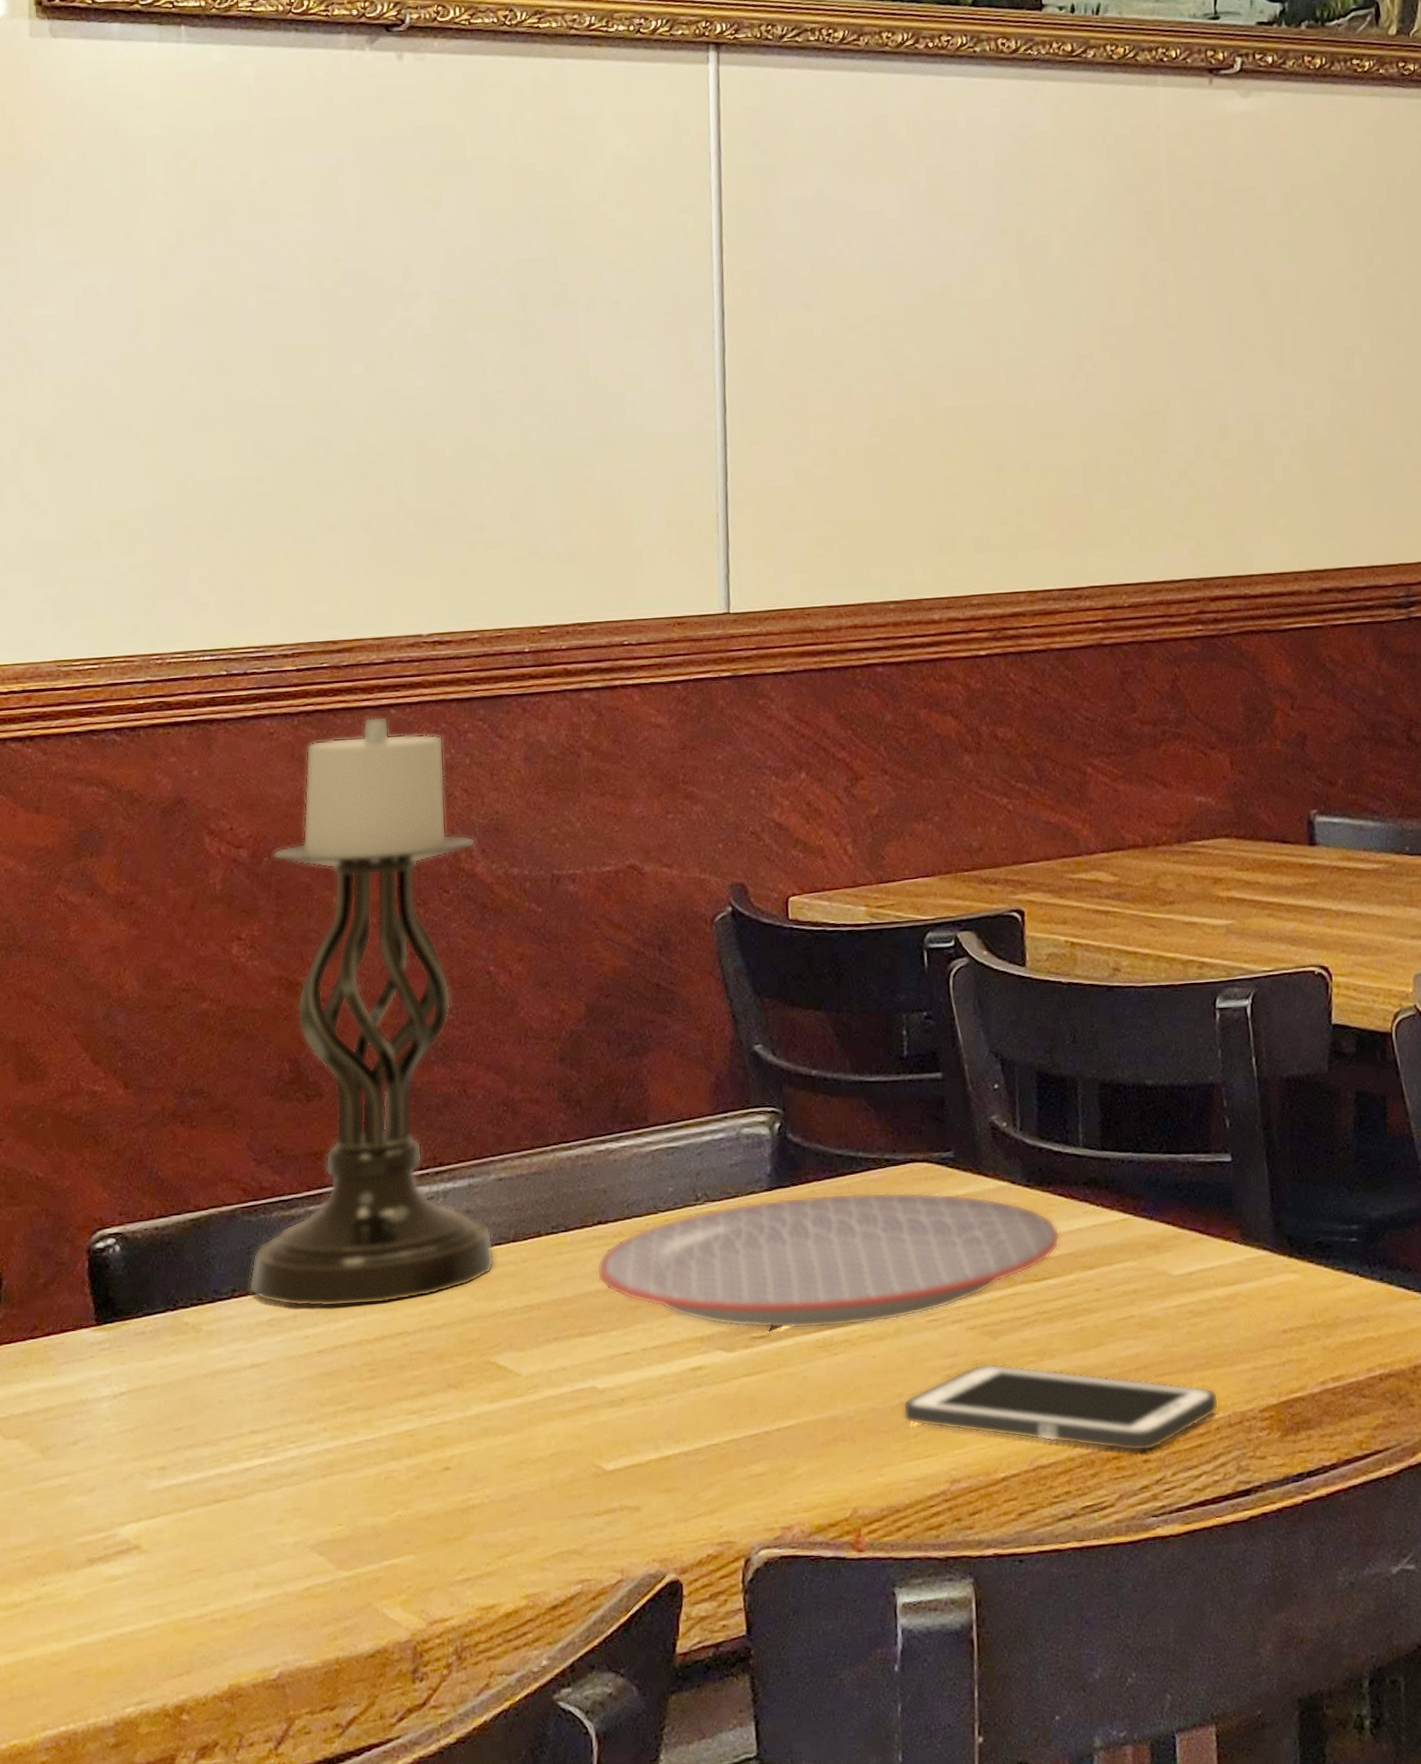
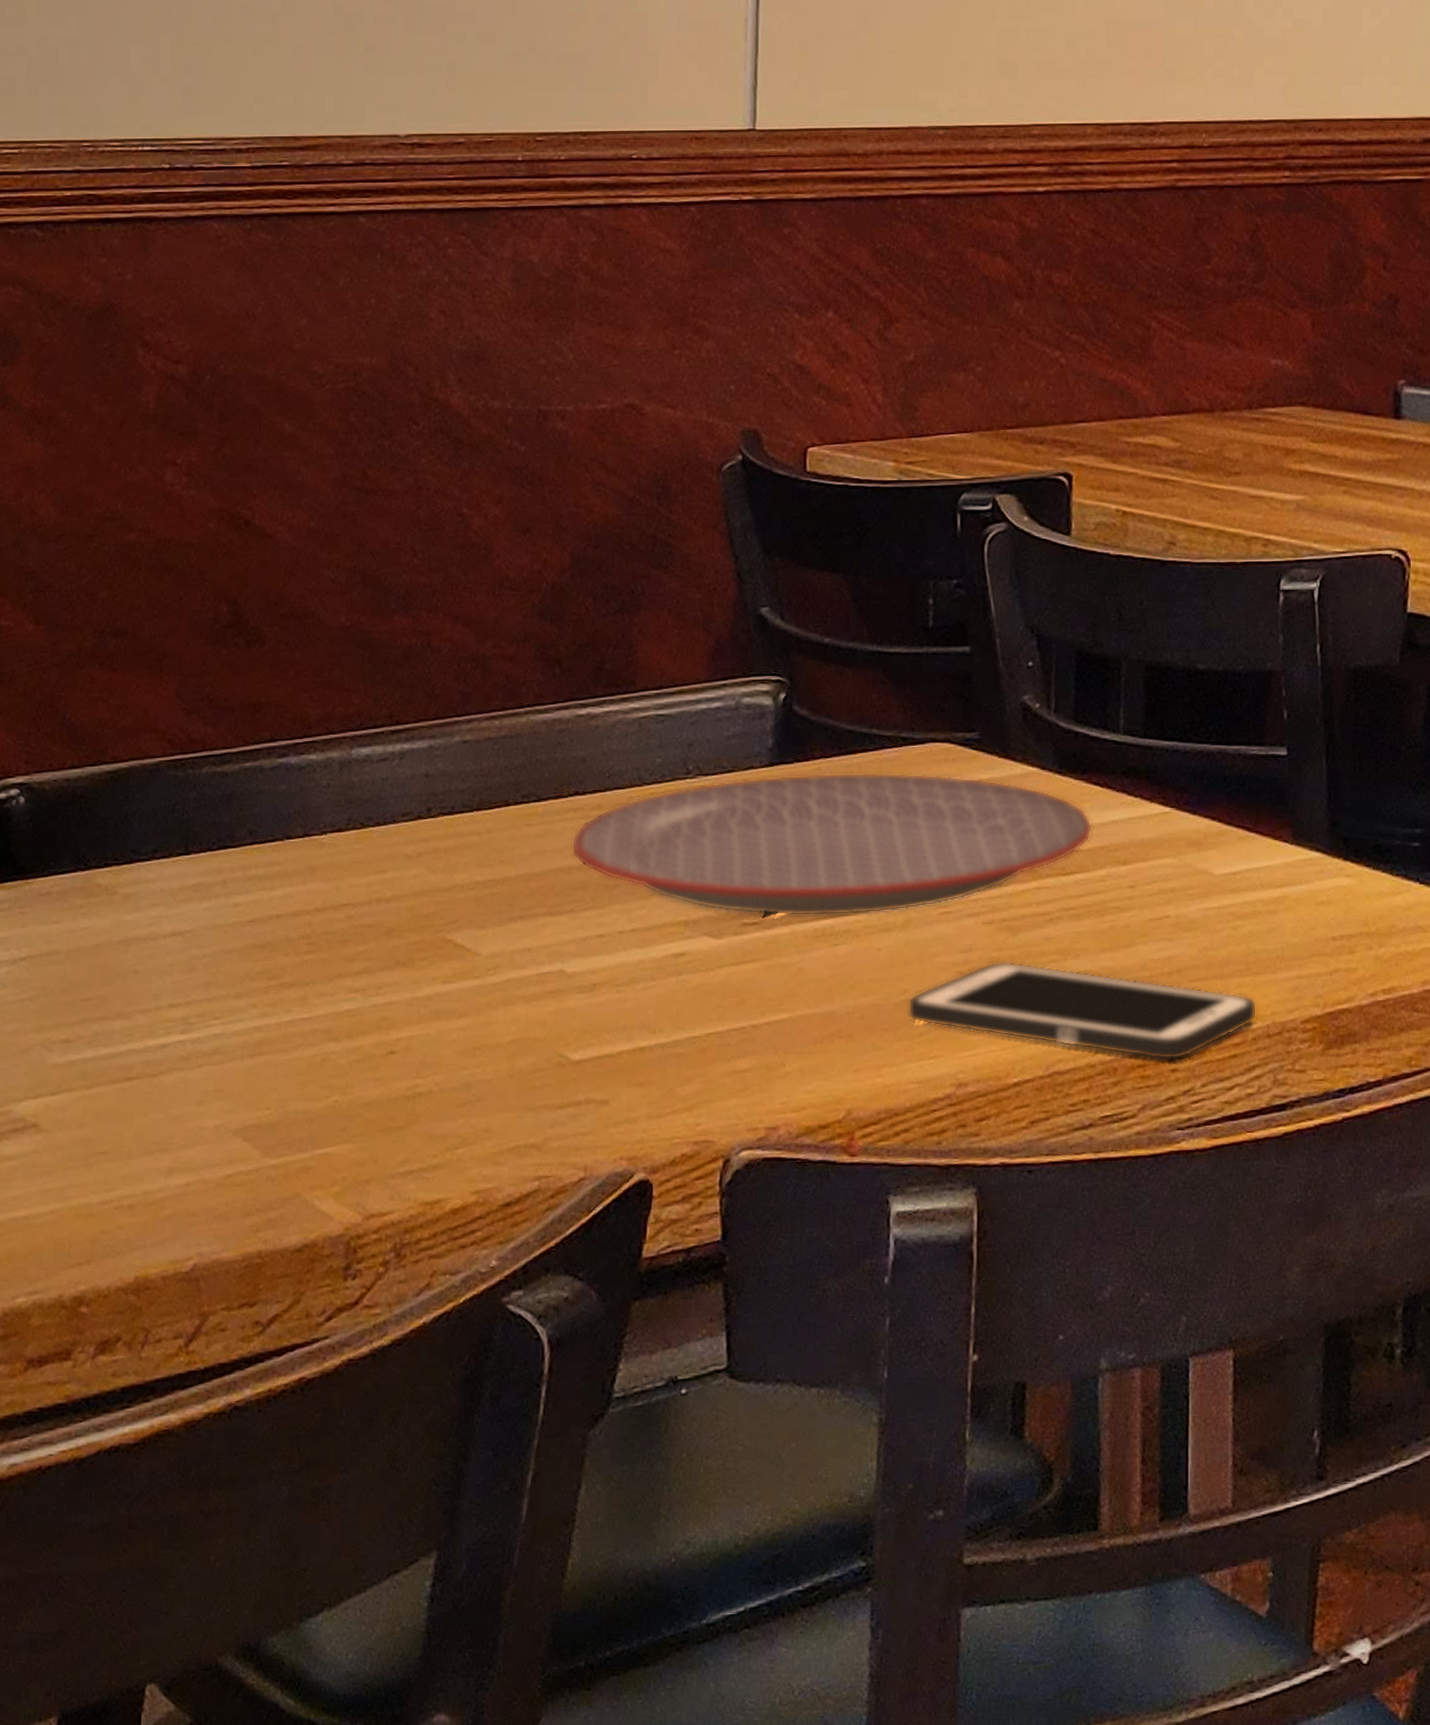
candle holder: present [248,717,496,1308] -> none [172,225,456,874]

